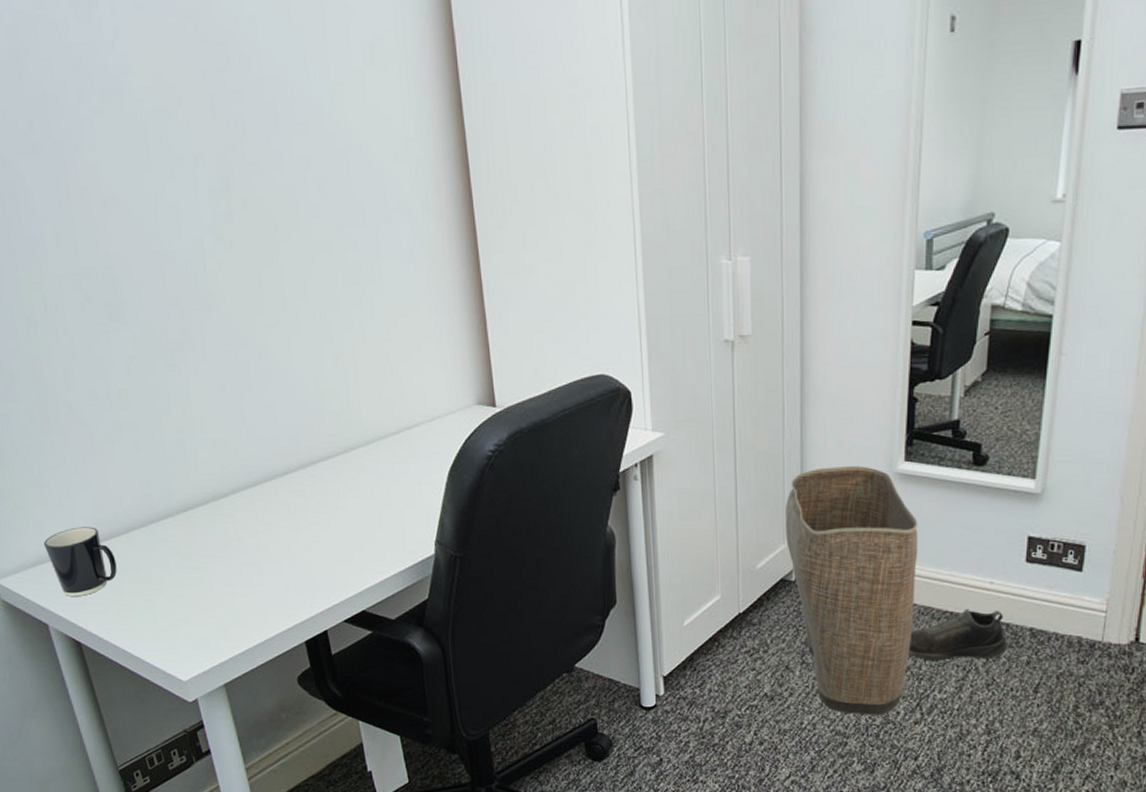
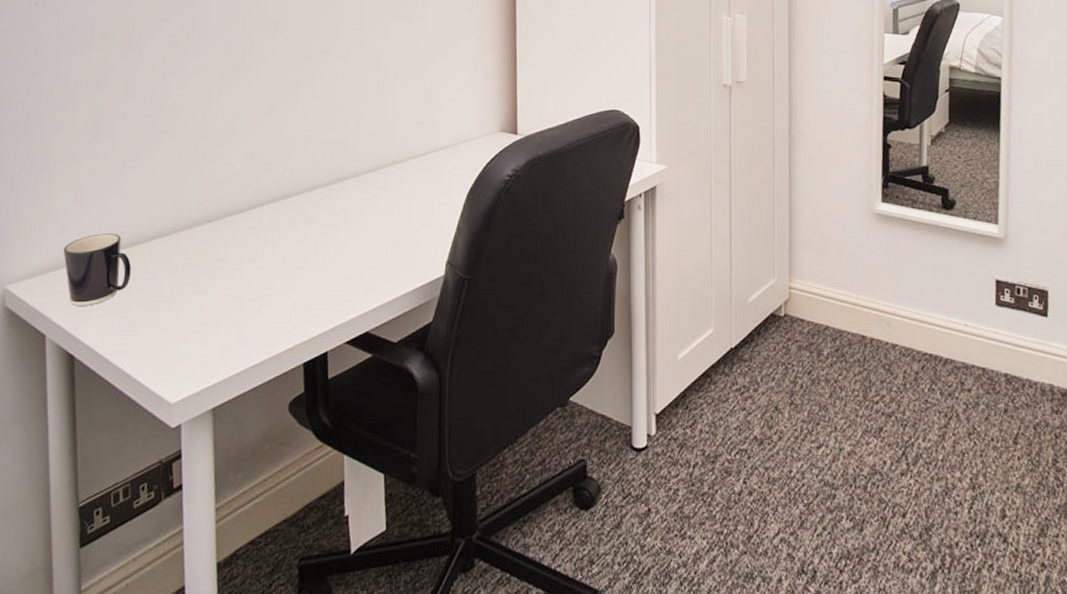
laundry basket: present [784,466,918,715] -> none [774,205,897,465]
shoe: present [908,608,1009,661] -> none [892,351,986,406]

